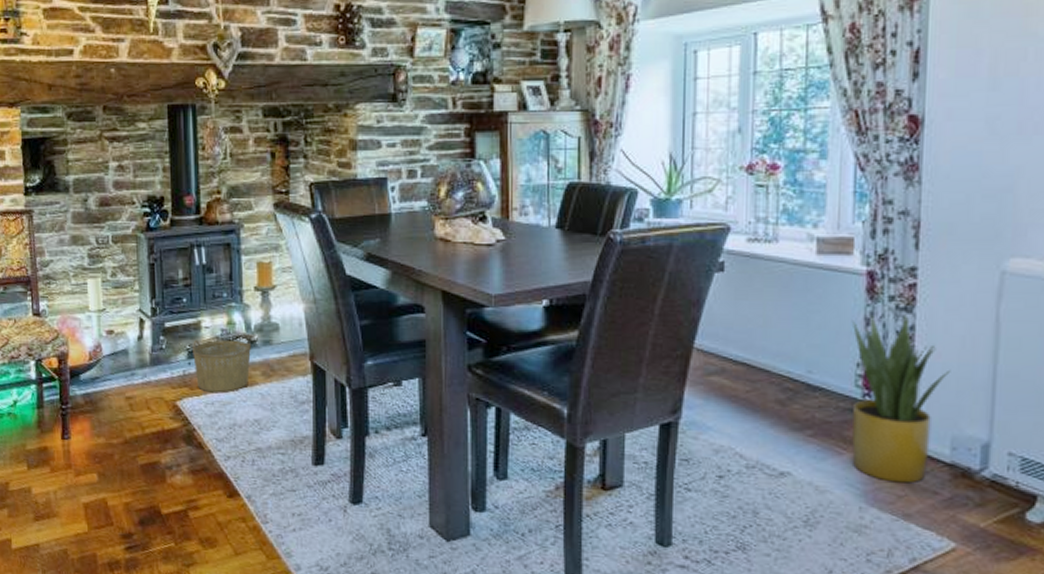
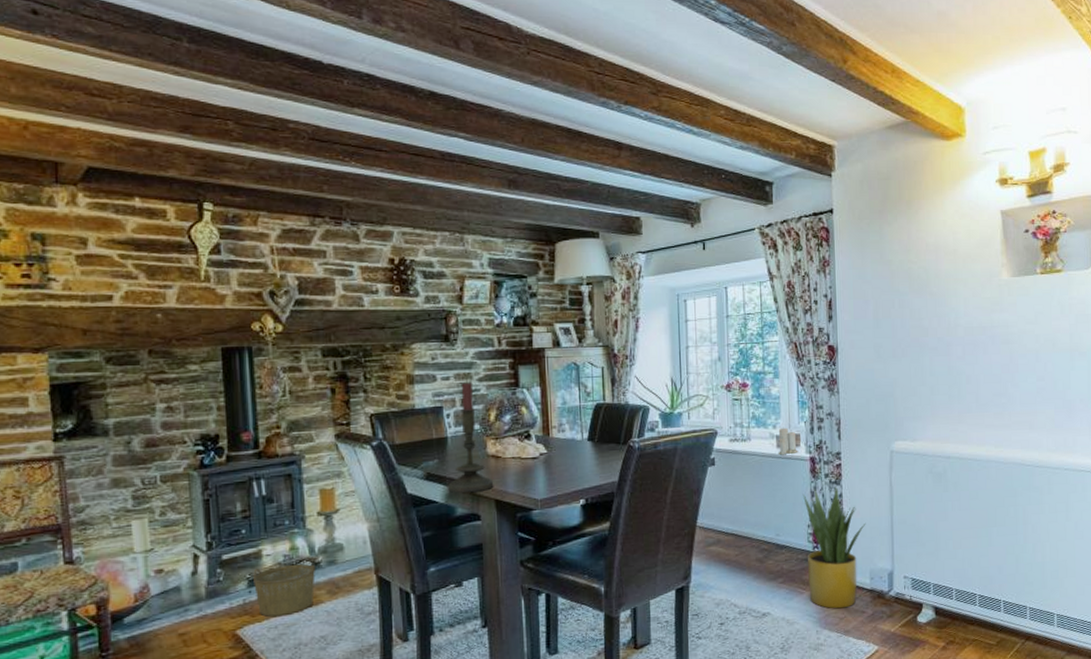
candle: none [390,147,441,279] -> present [448,380,494,493]
candle: none [819,226,850,265] -> present [778,426,798,455]

